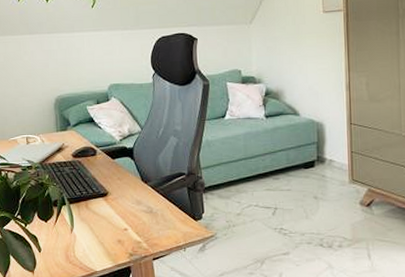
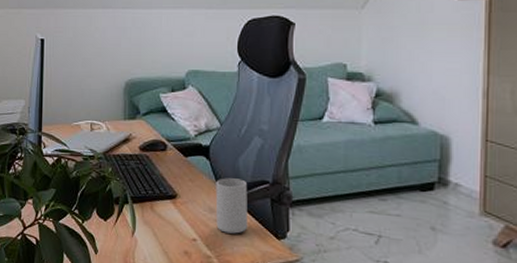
cup: none [140,173,170,220] -> present [215,178,248,234]

